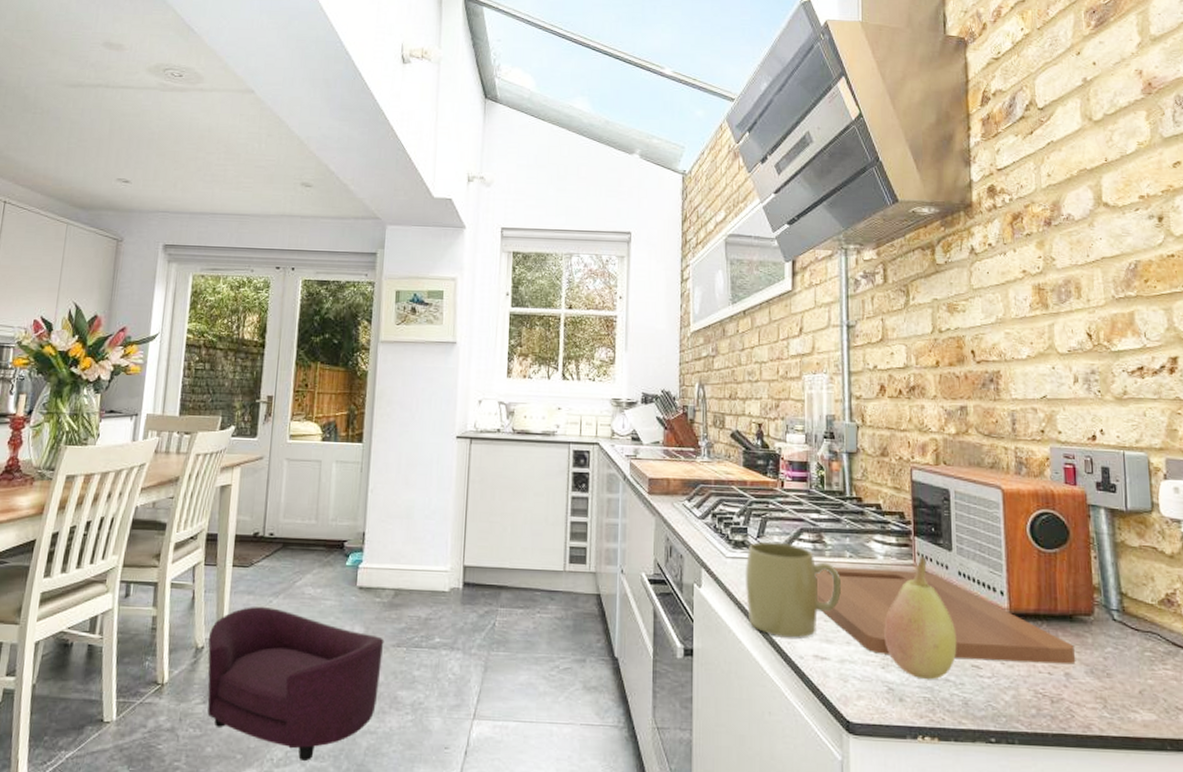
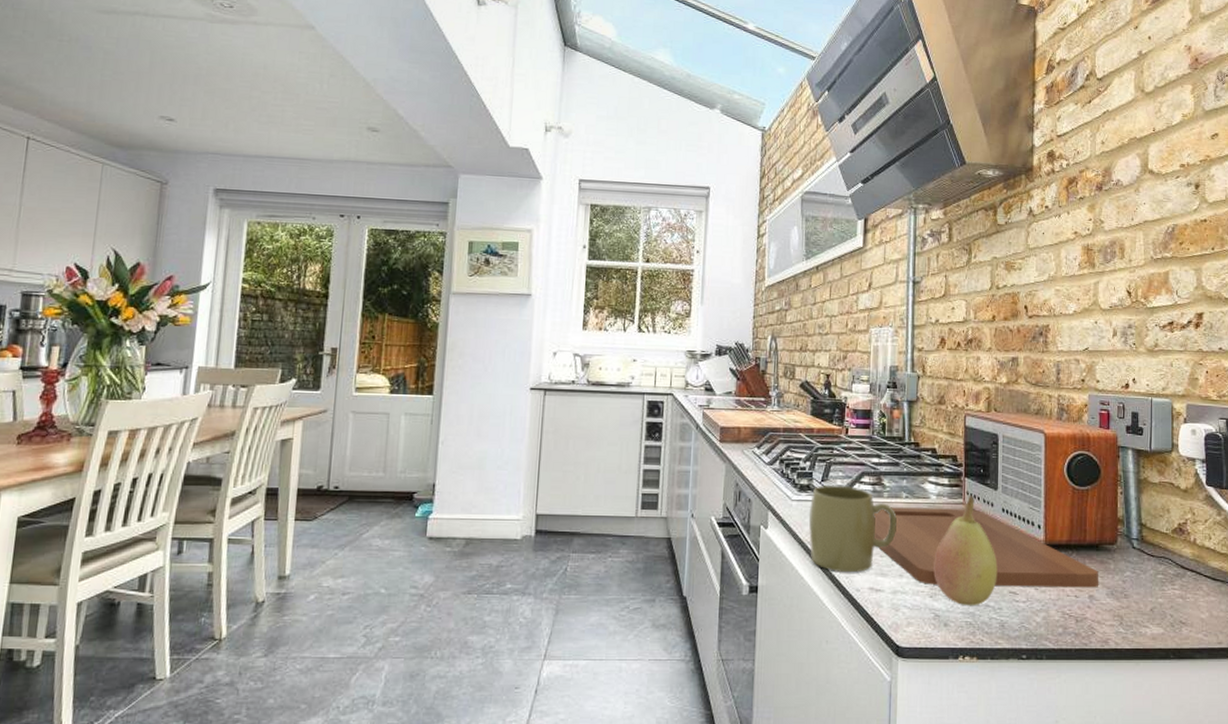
dog bed: present [207,607,385,761] -> none [269,560,455,707]

